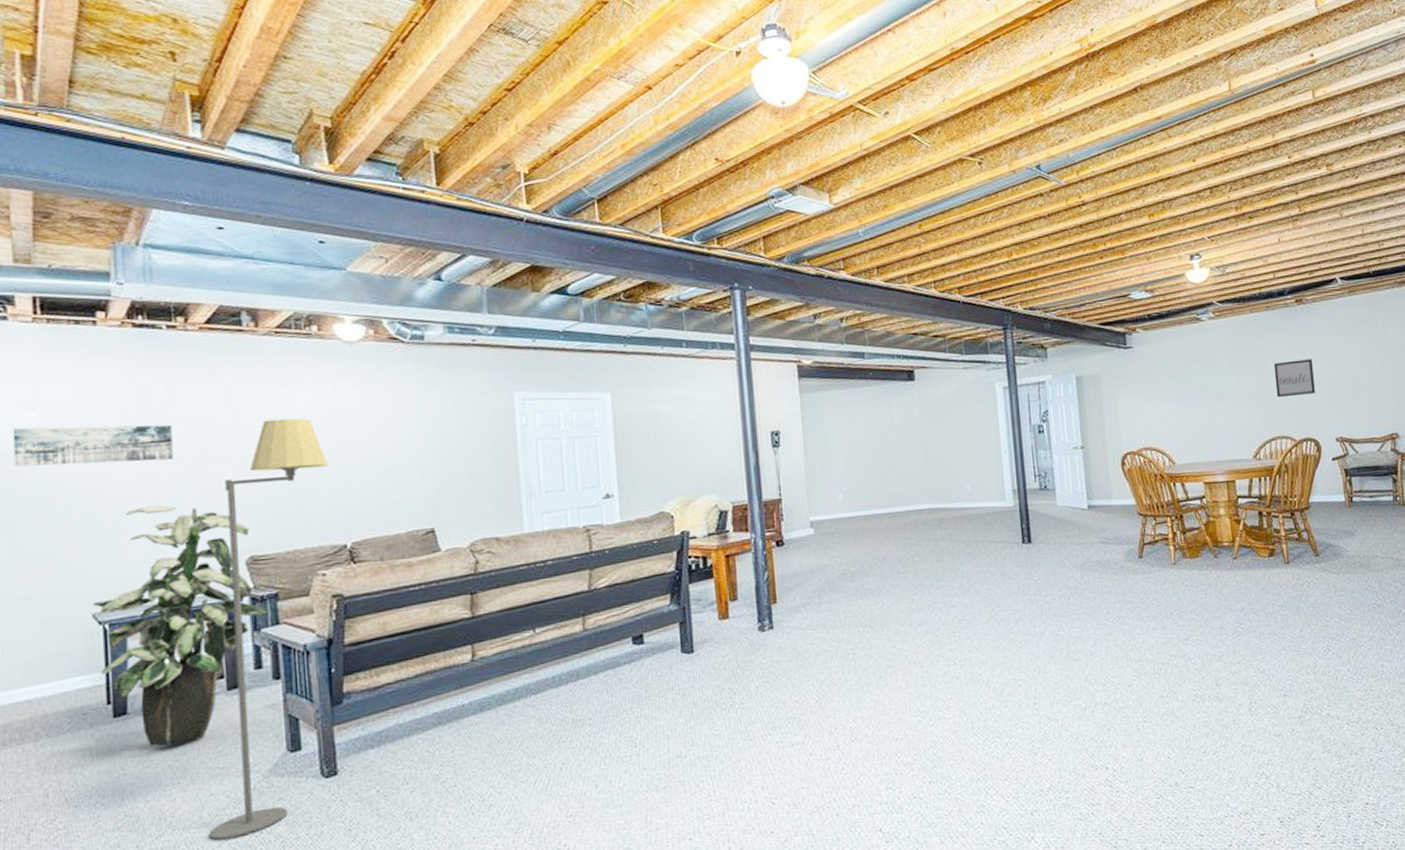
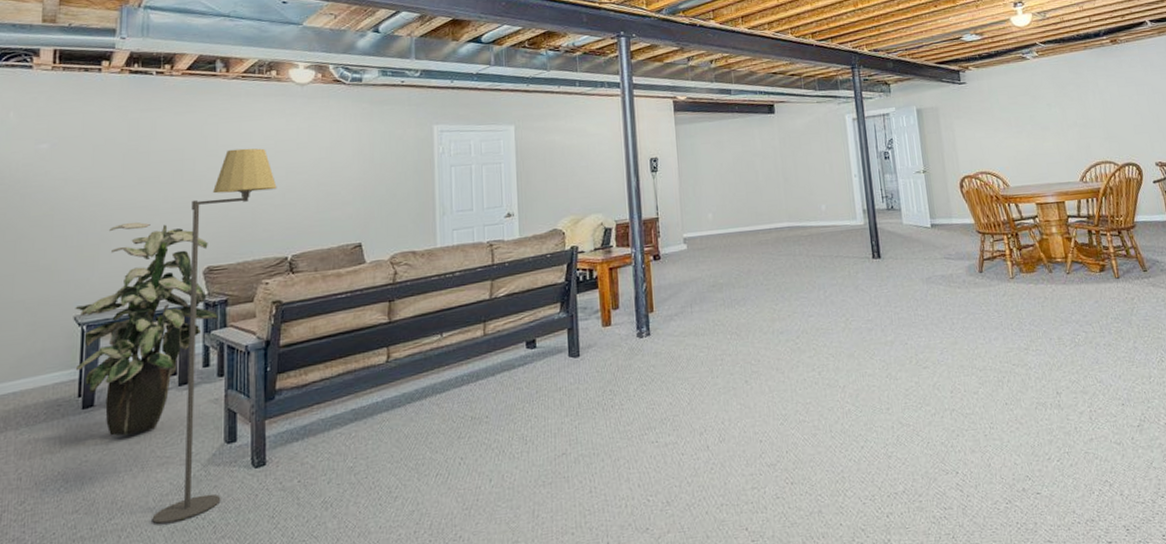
wall art: present [12,424,173,467] -> none [24,154,153,190]
wall art: present [1273,359,1315,398] -> none [1094,92,1134,127]

